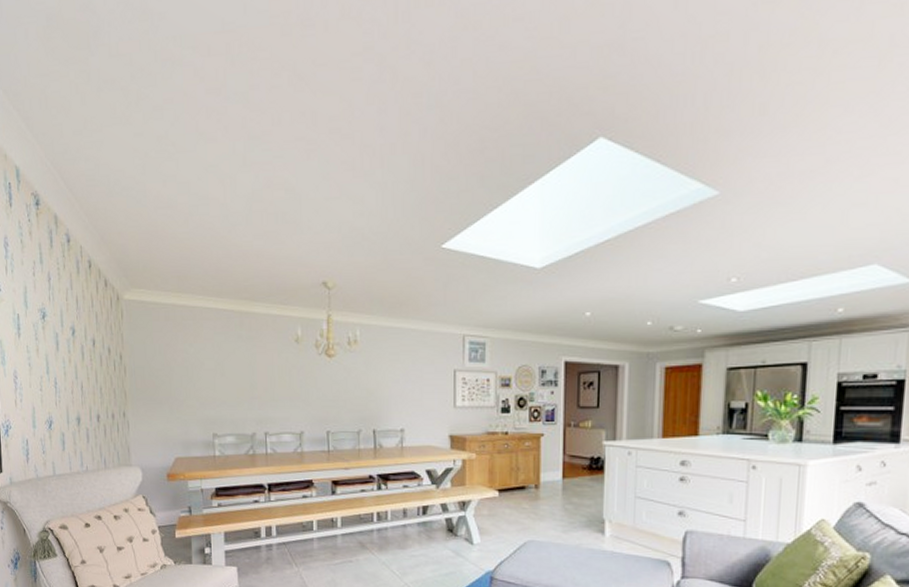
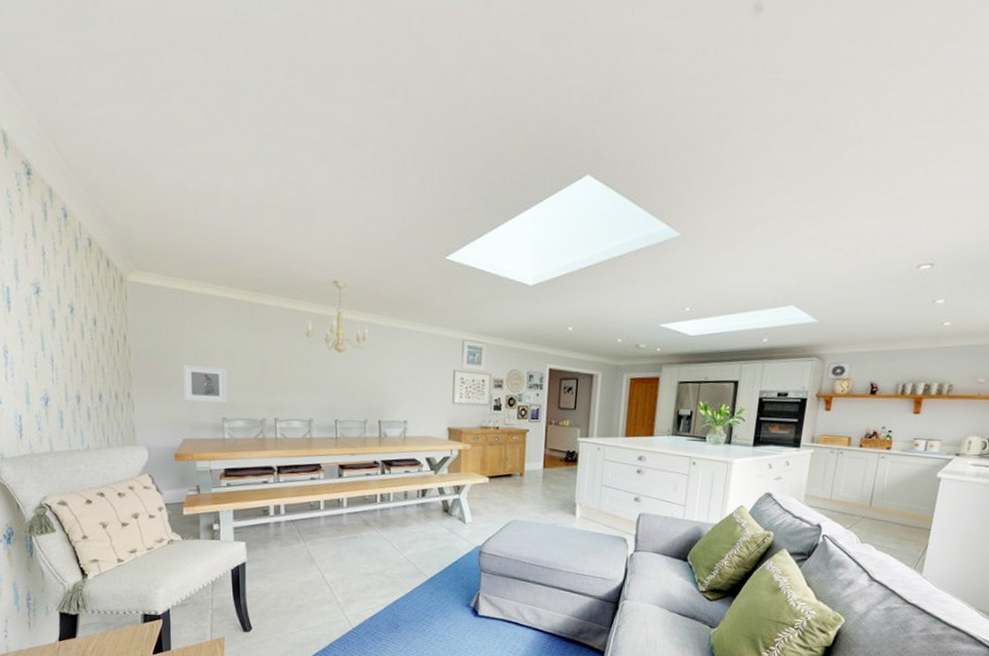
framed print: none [175,380,218,418] -> present [183,364,228,403]

